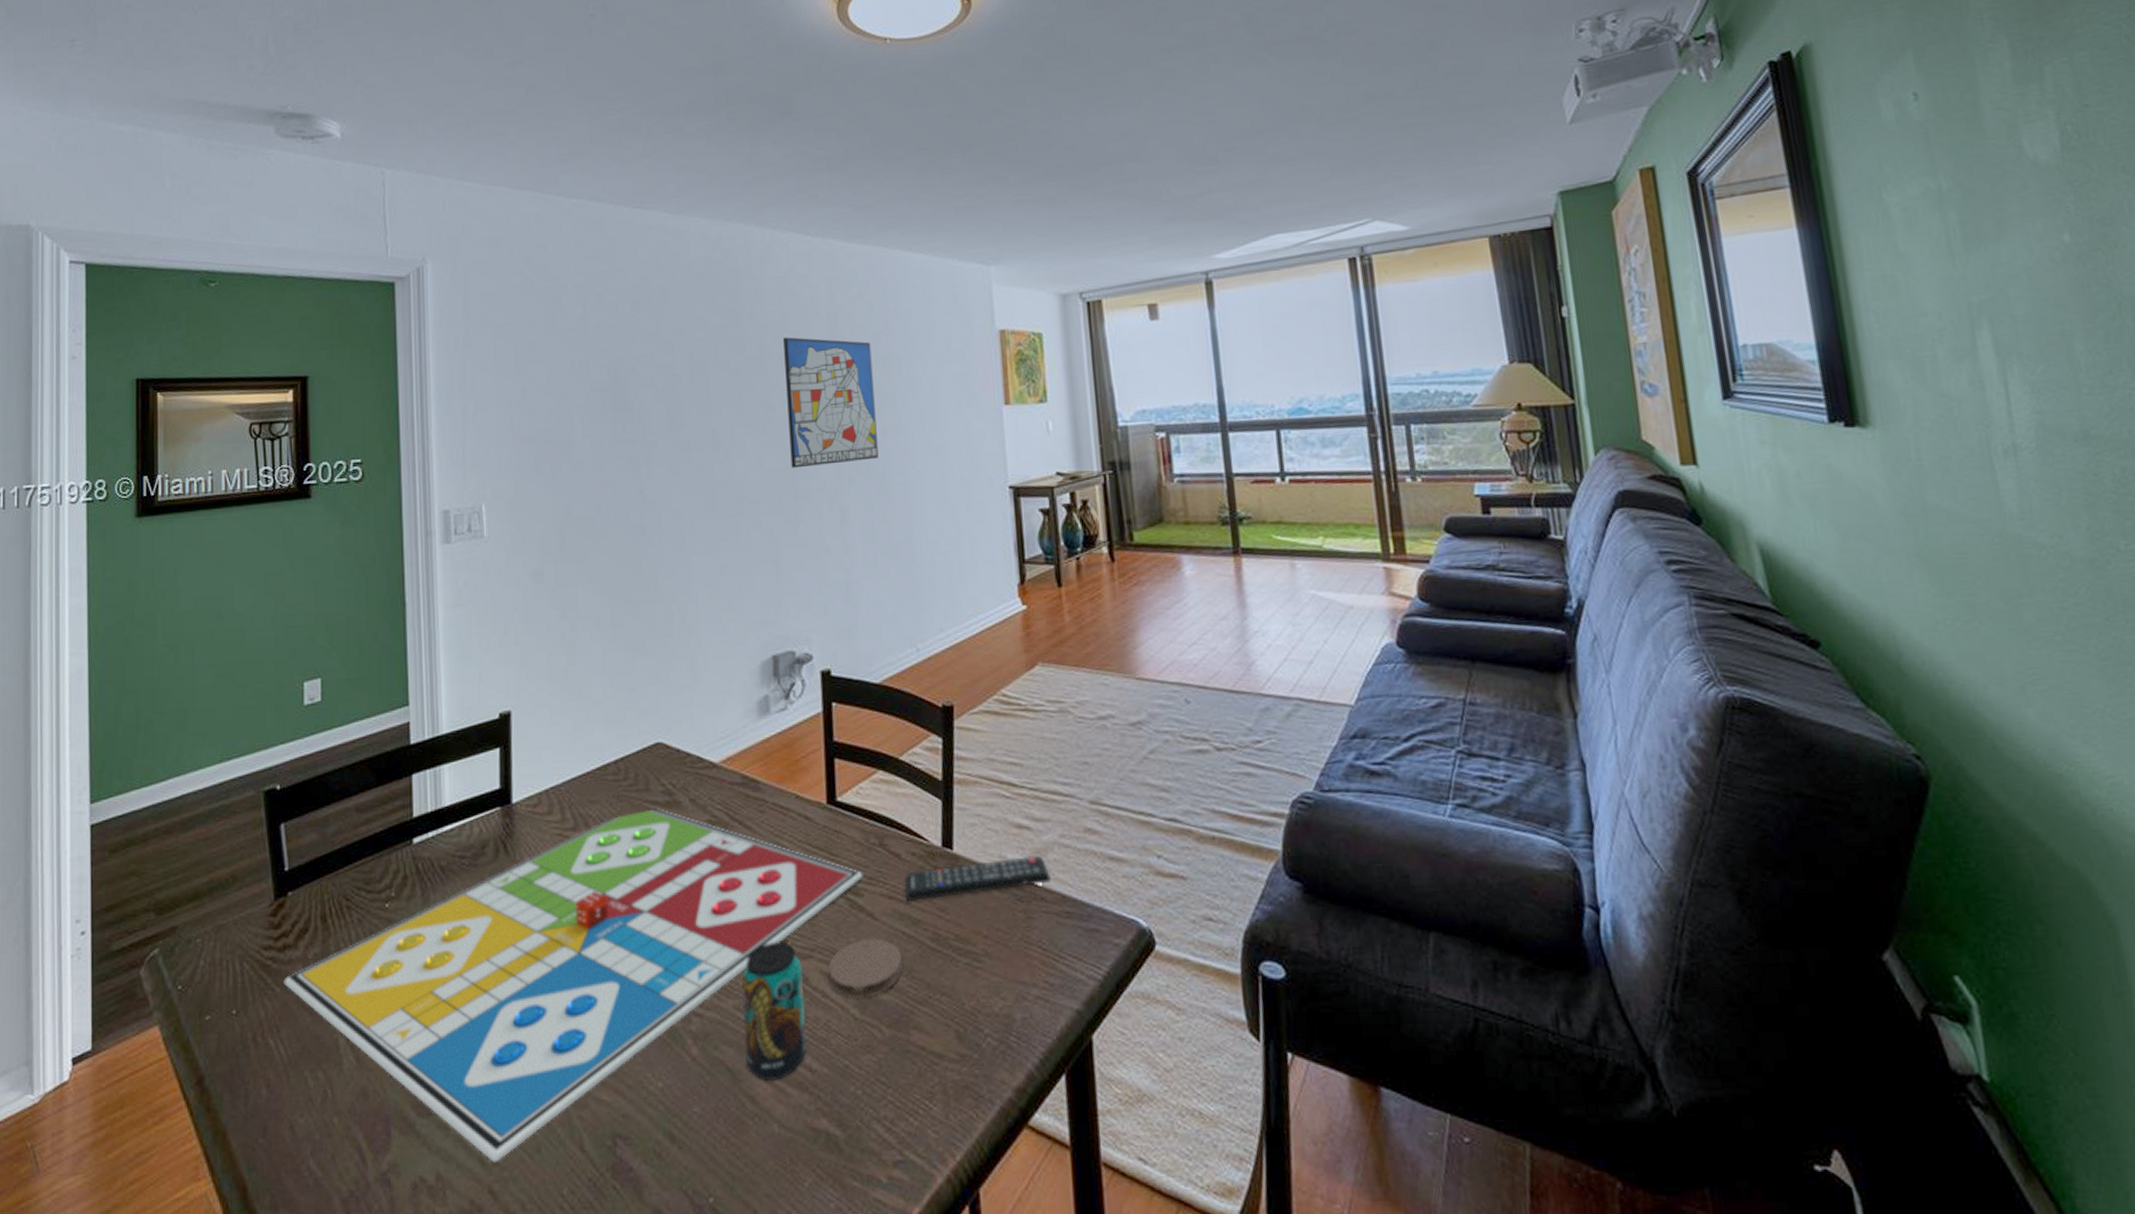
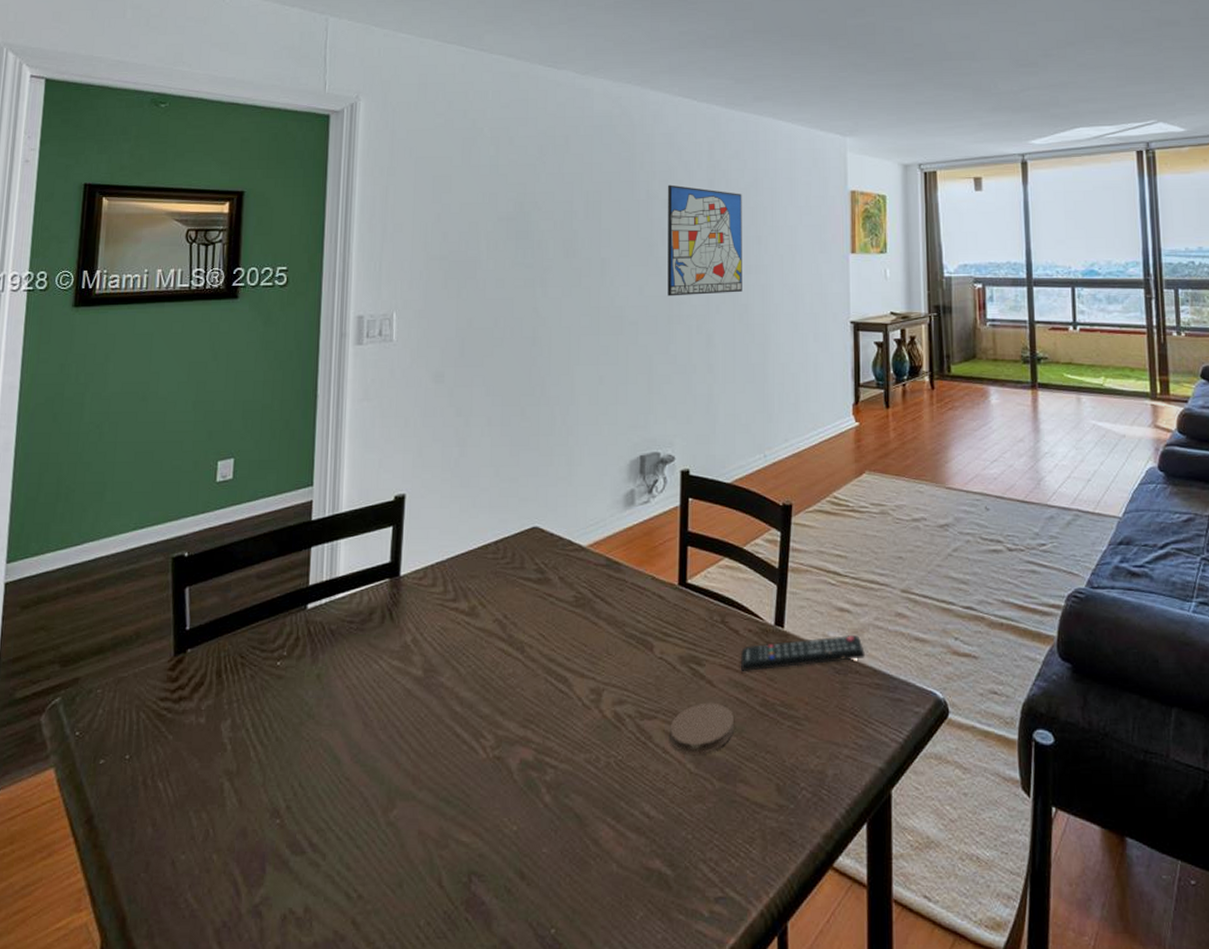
gameboard: present [284,808,863,1163] -> none [176,584,706,897]
beverage can: present [741,942,808,1082] -> none [592,704,648,827]

